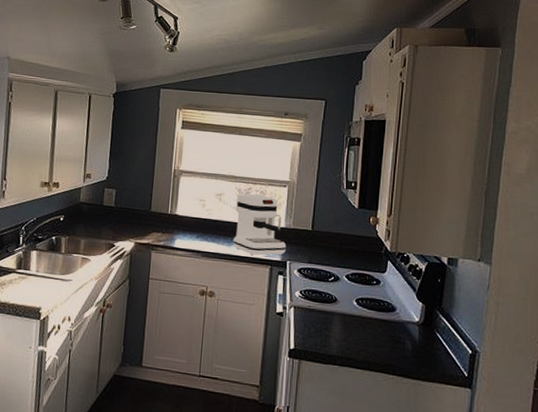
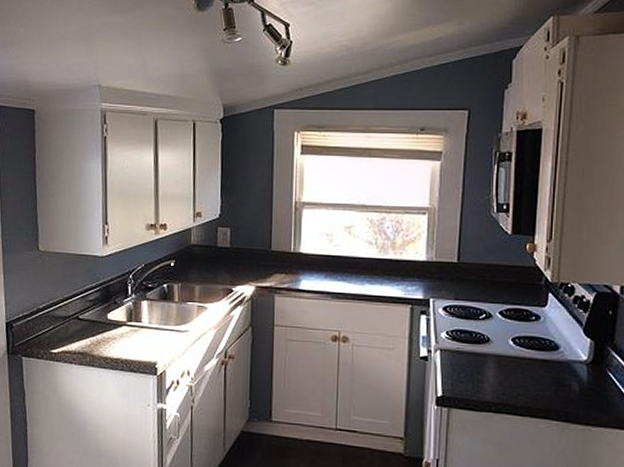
coffee maker: present [233,194,287,256] -> none [366,224,429,295]

